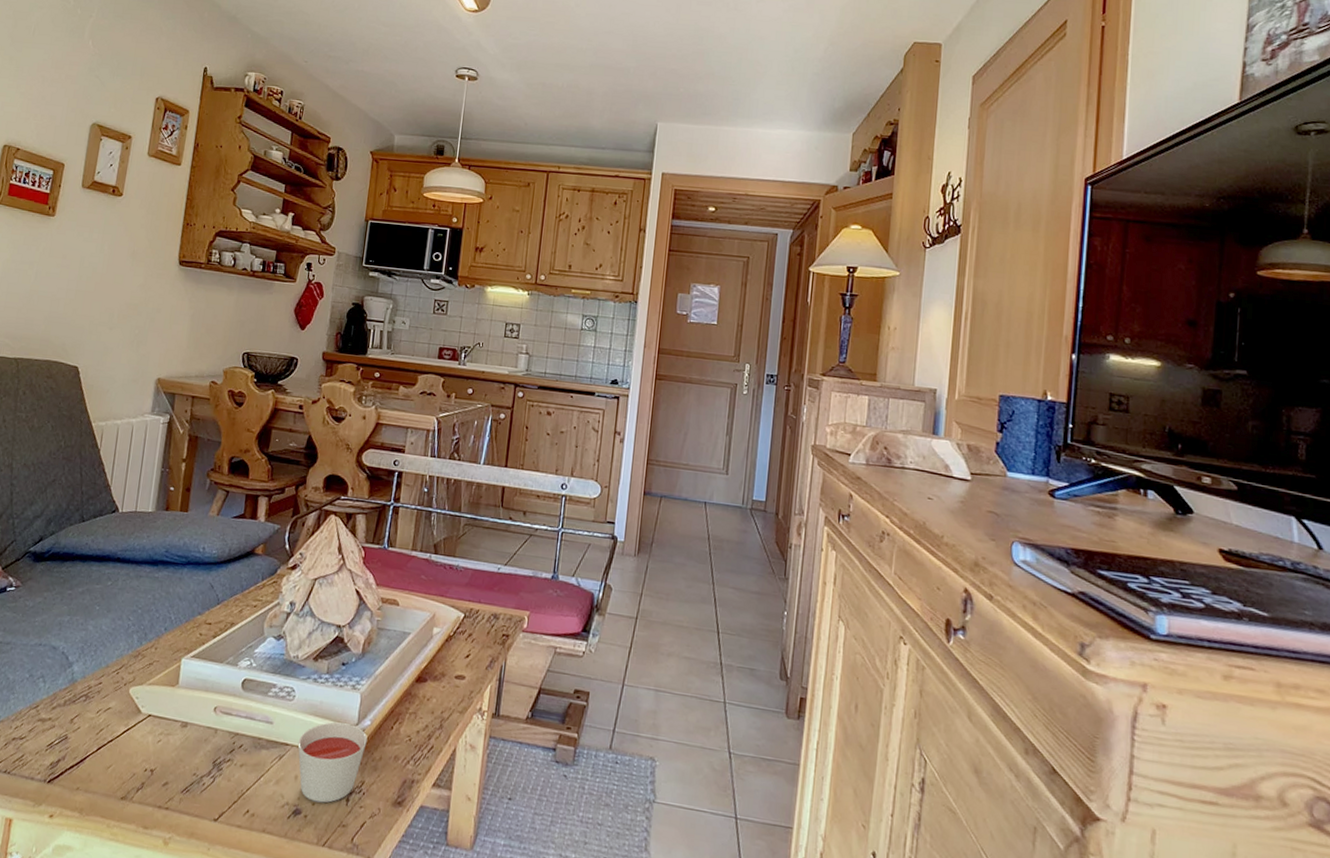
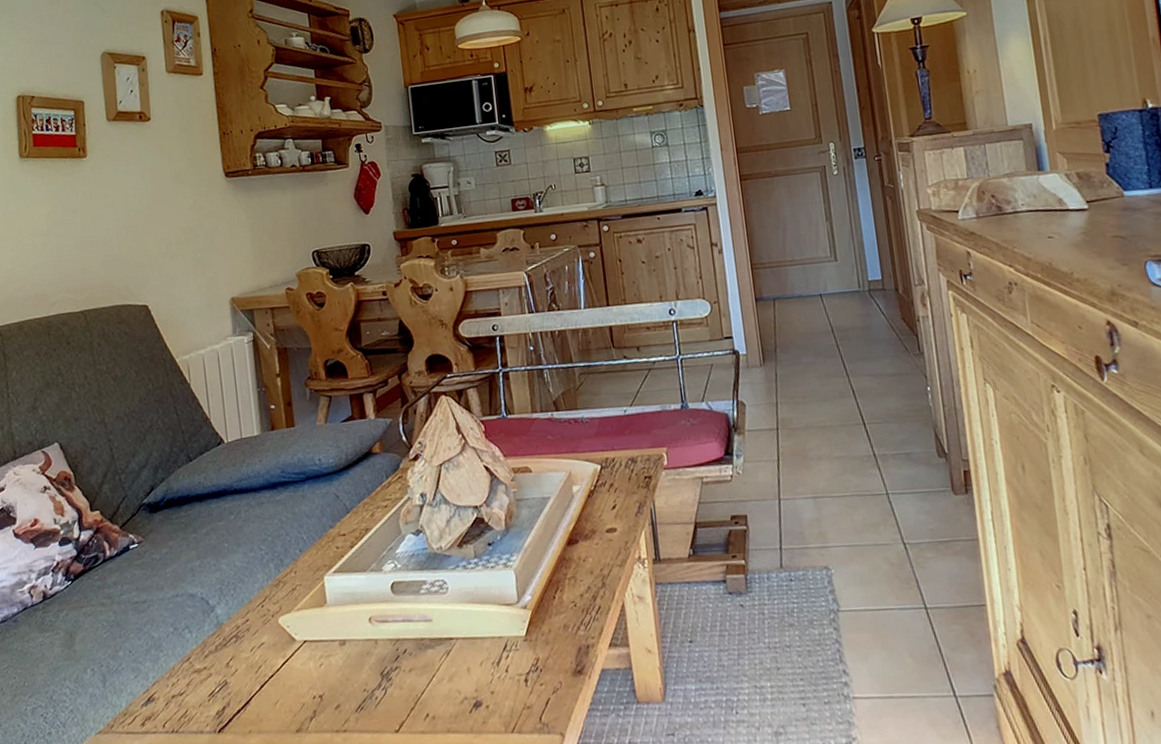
candle: present [298,721,367,803] -> none [462,603,532,690]

